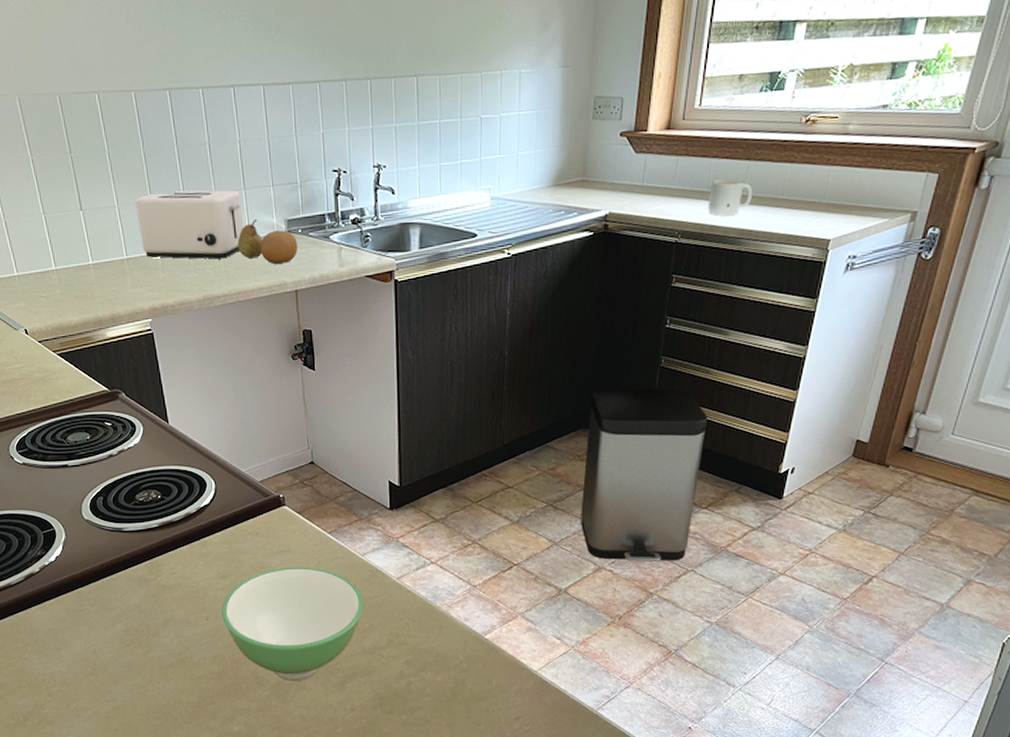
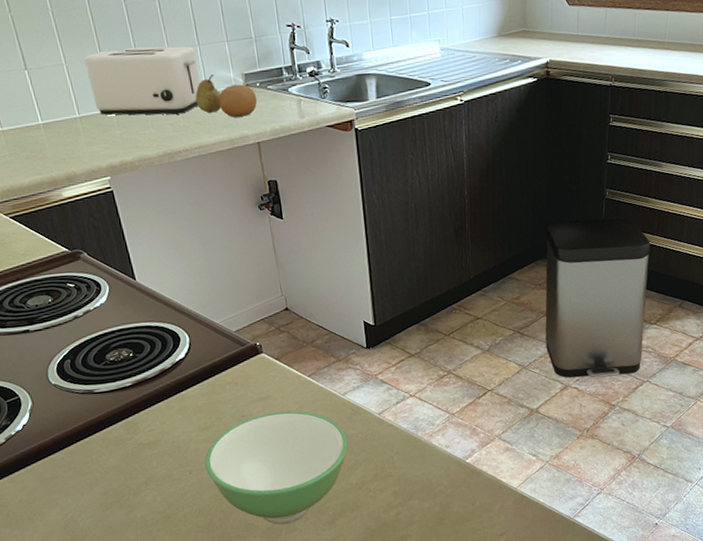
mug: present [708,179,753,217] -> none [635,28,673,62]

